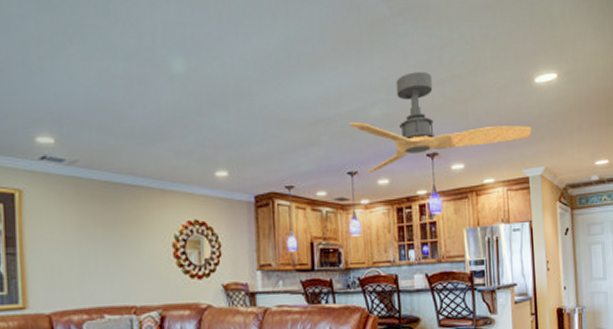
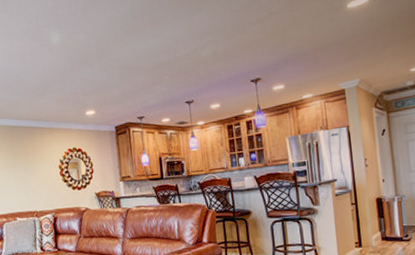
ceiling fan: present [348,72,532,174] -> none [184,14,346,101]

